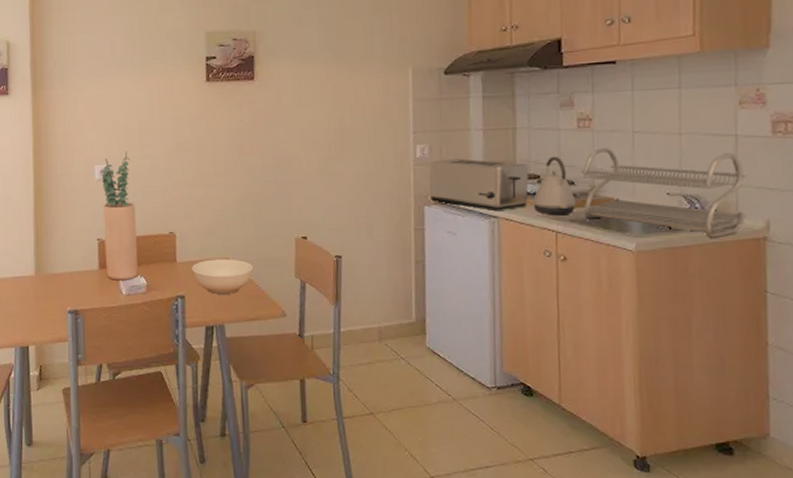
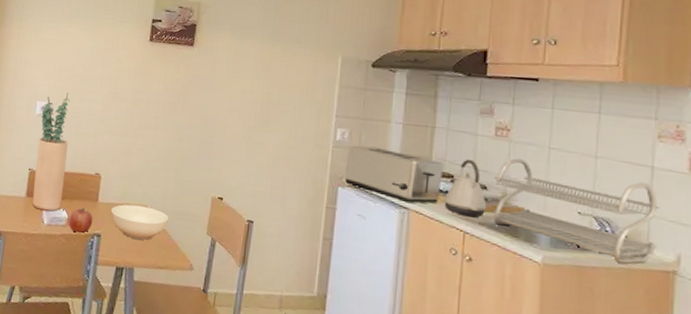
fruit: none [147,271,174,298] -> present [68,207,93,234]

